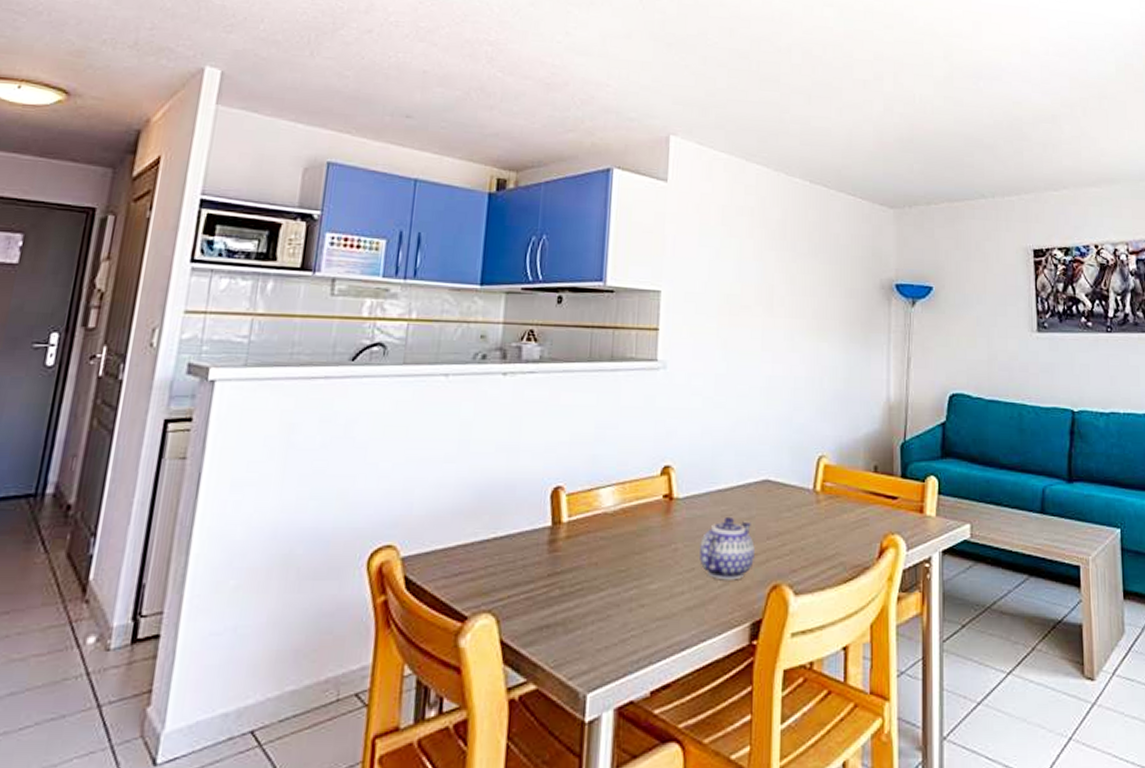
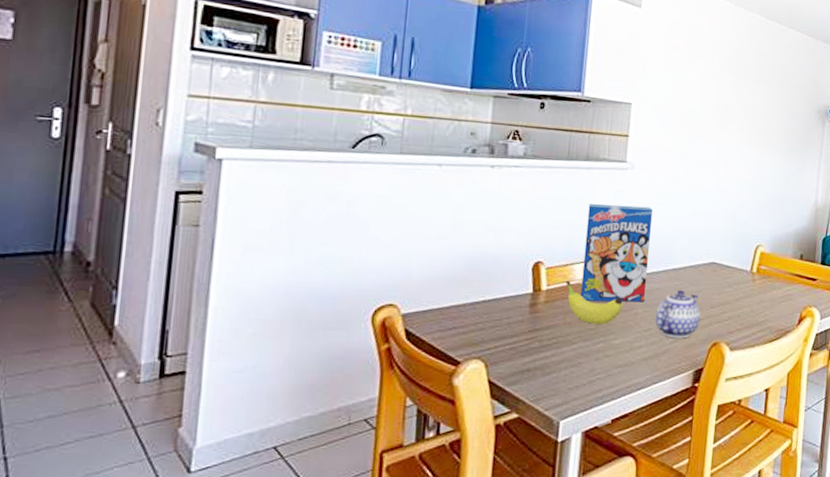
fruit: none [590,508,659,564] -> present [566,280,623,324]
cereal box: none [608,412,691,536] -> present [580,203,653,302]

